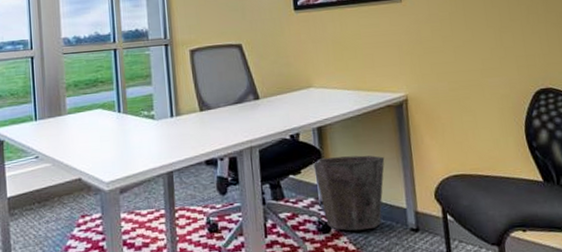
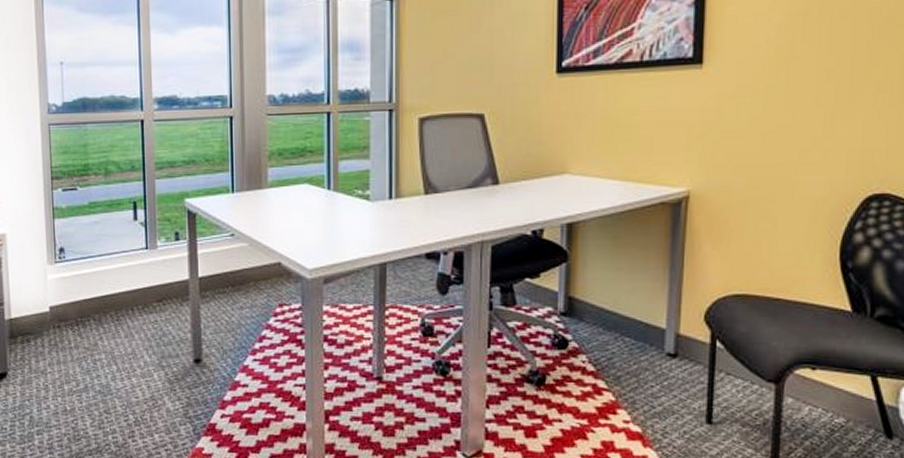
waste bin: present [312,155,385,231] -> none [555,261,648,350]

